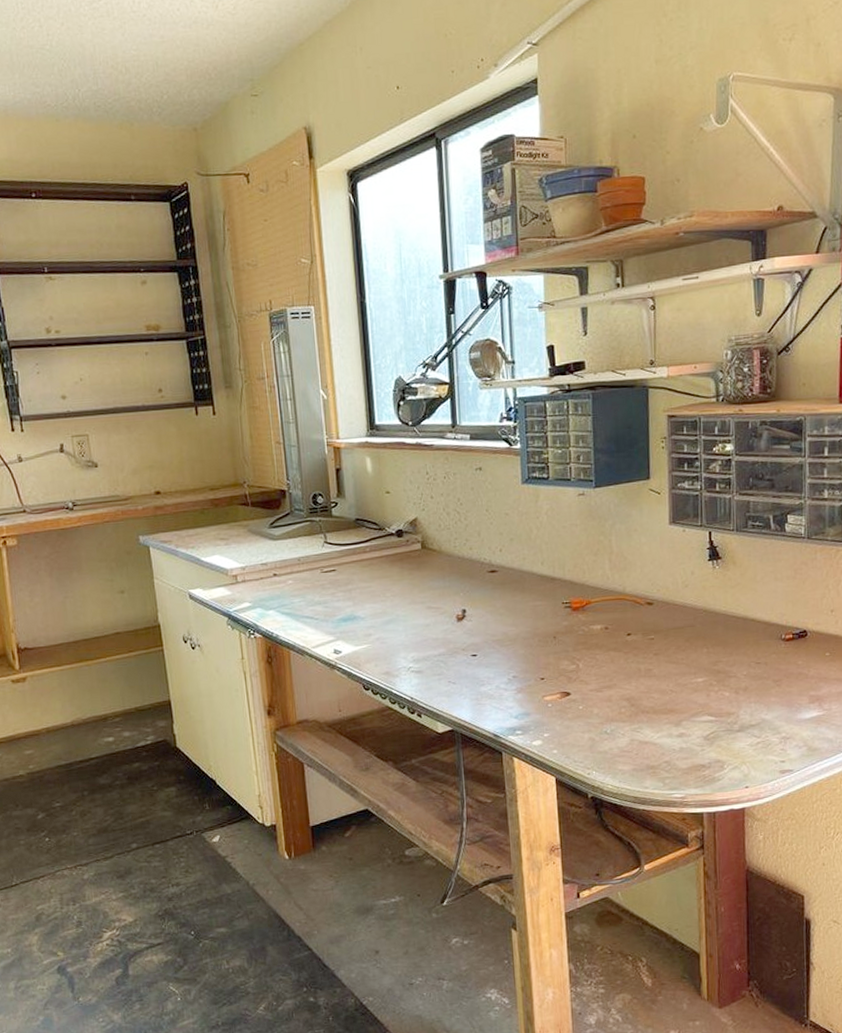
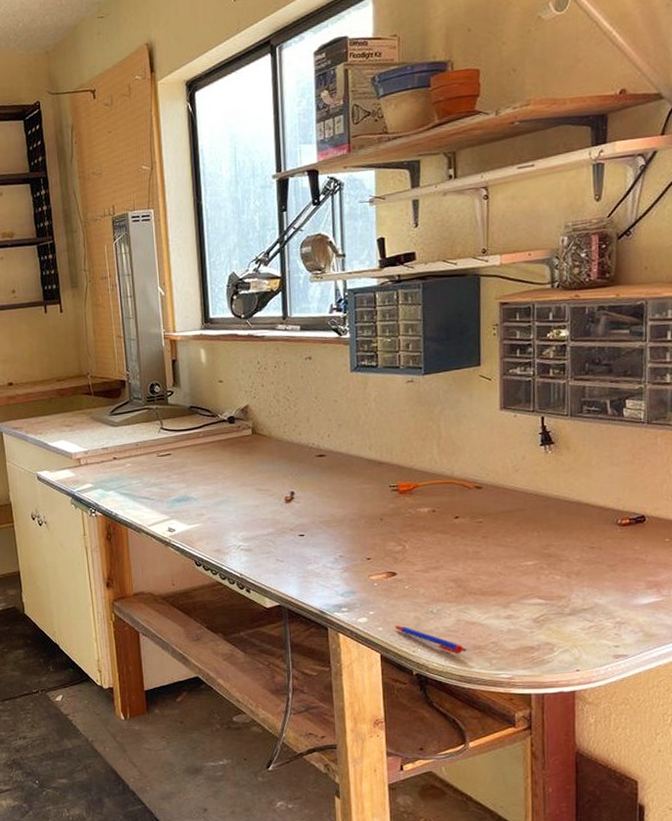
pen: none [569,747,641,775] -> present [394,626,467,655]

